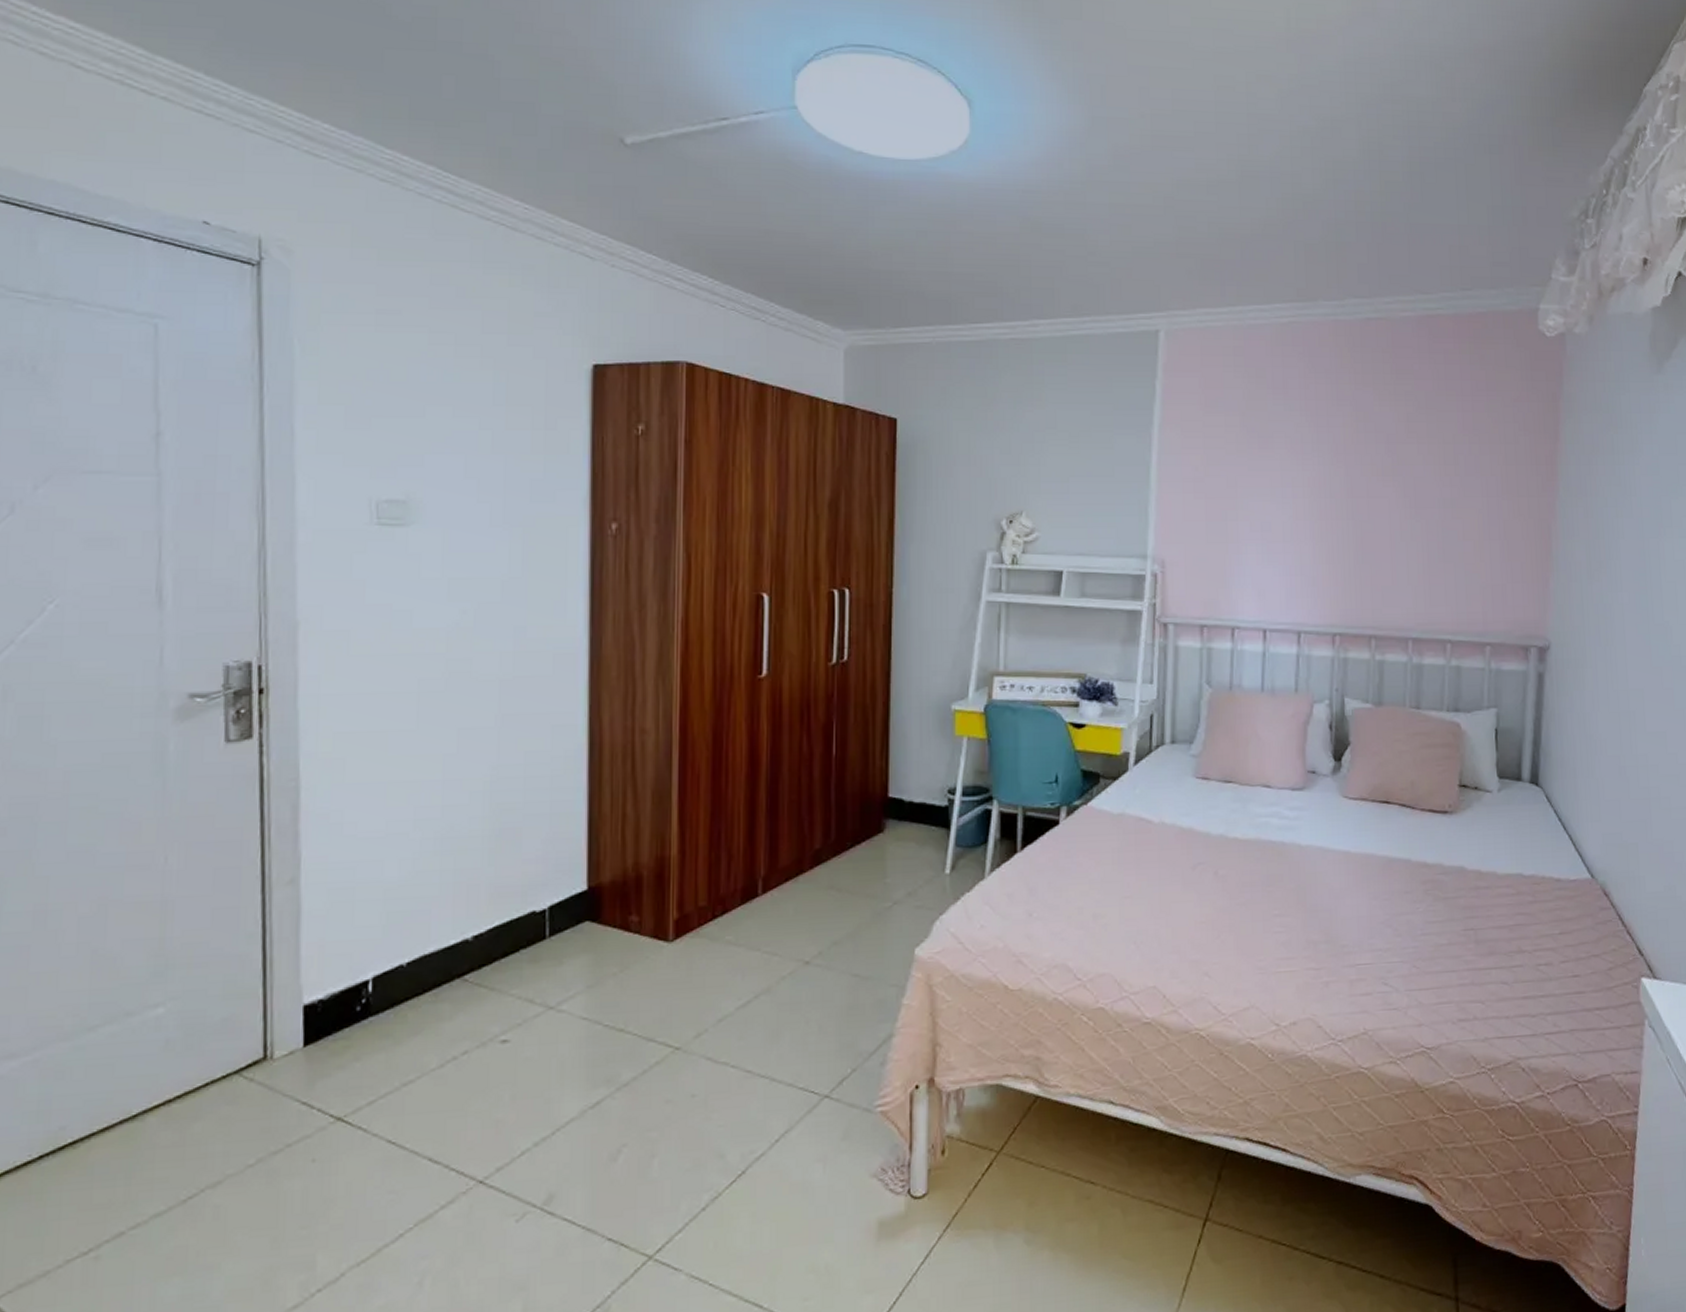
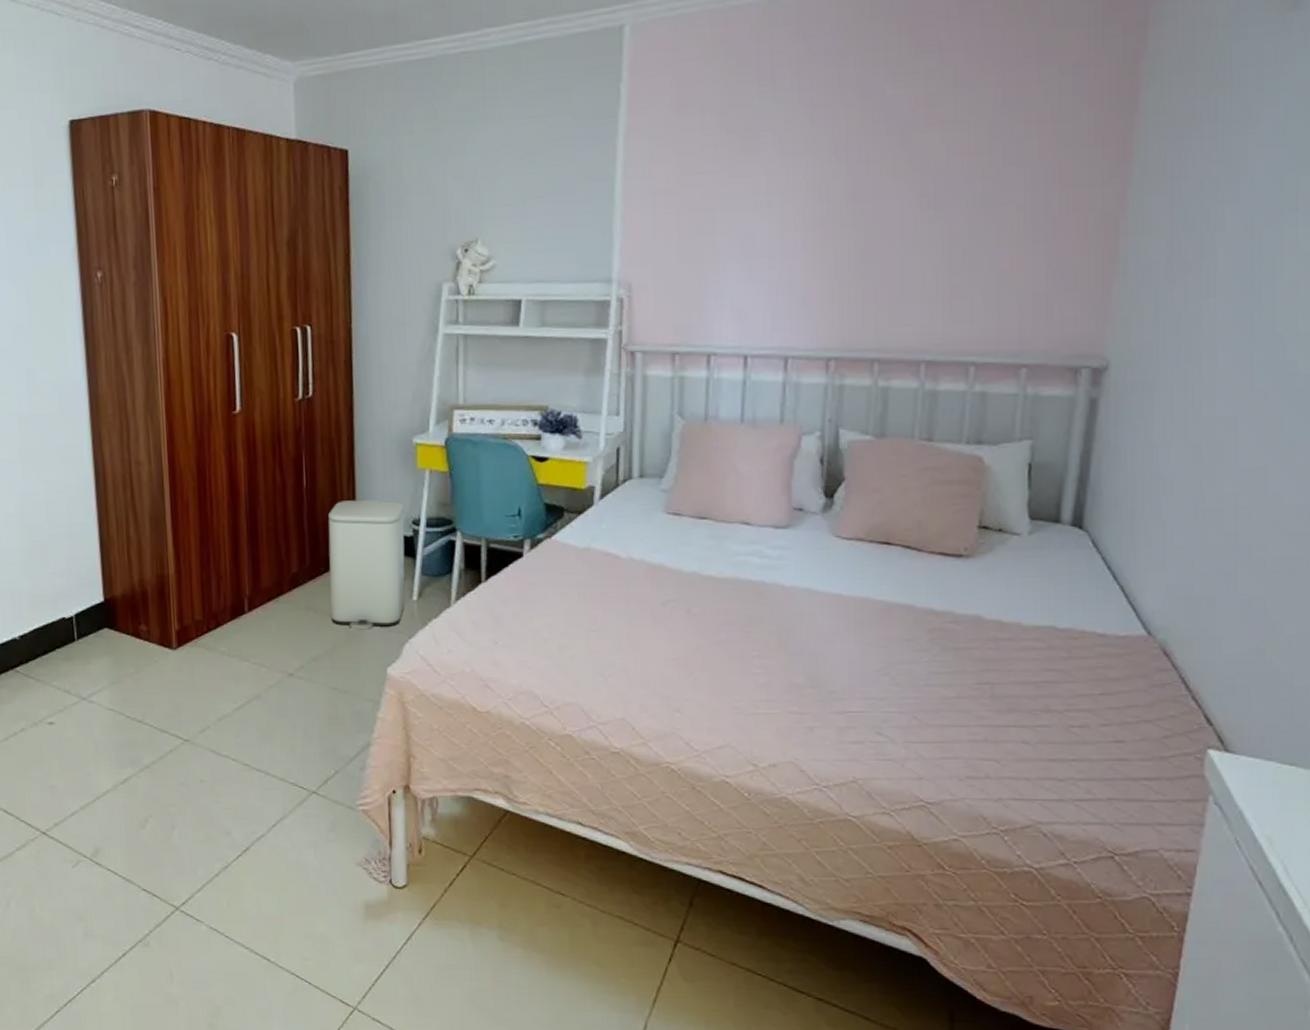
pedal bin: none [856,768,940,909] -> present [328,500,405,630]

